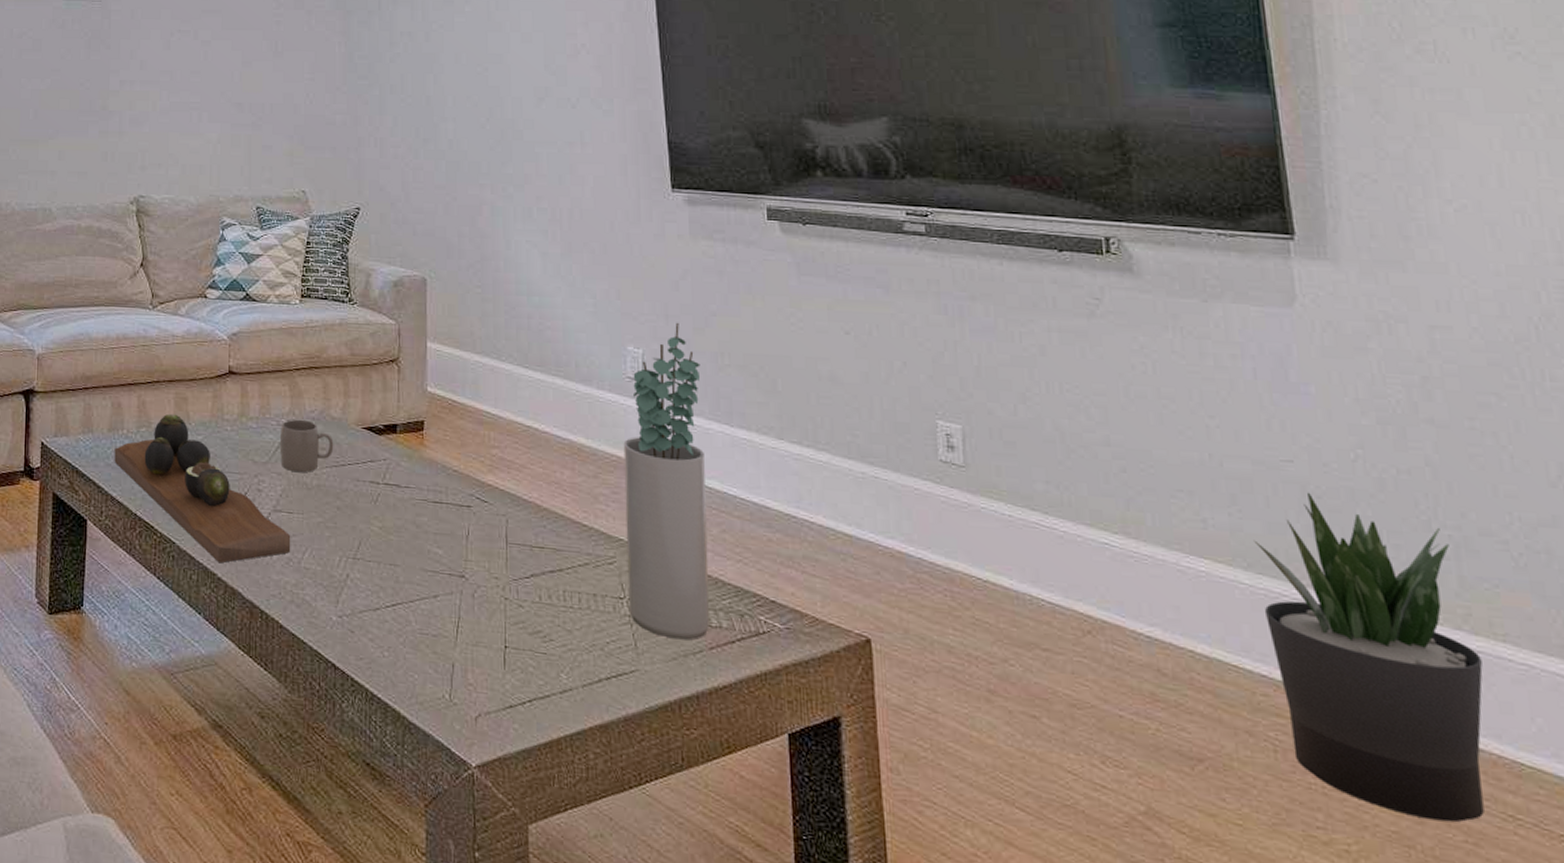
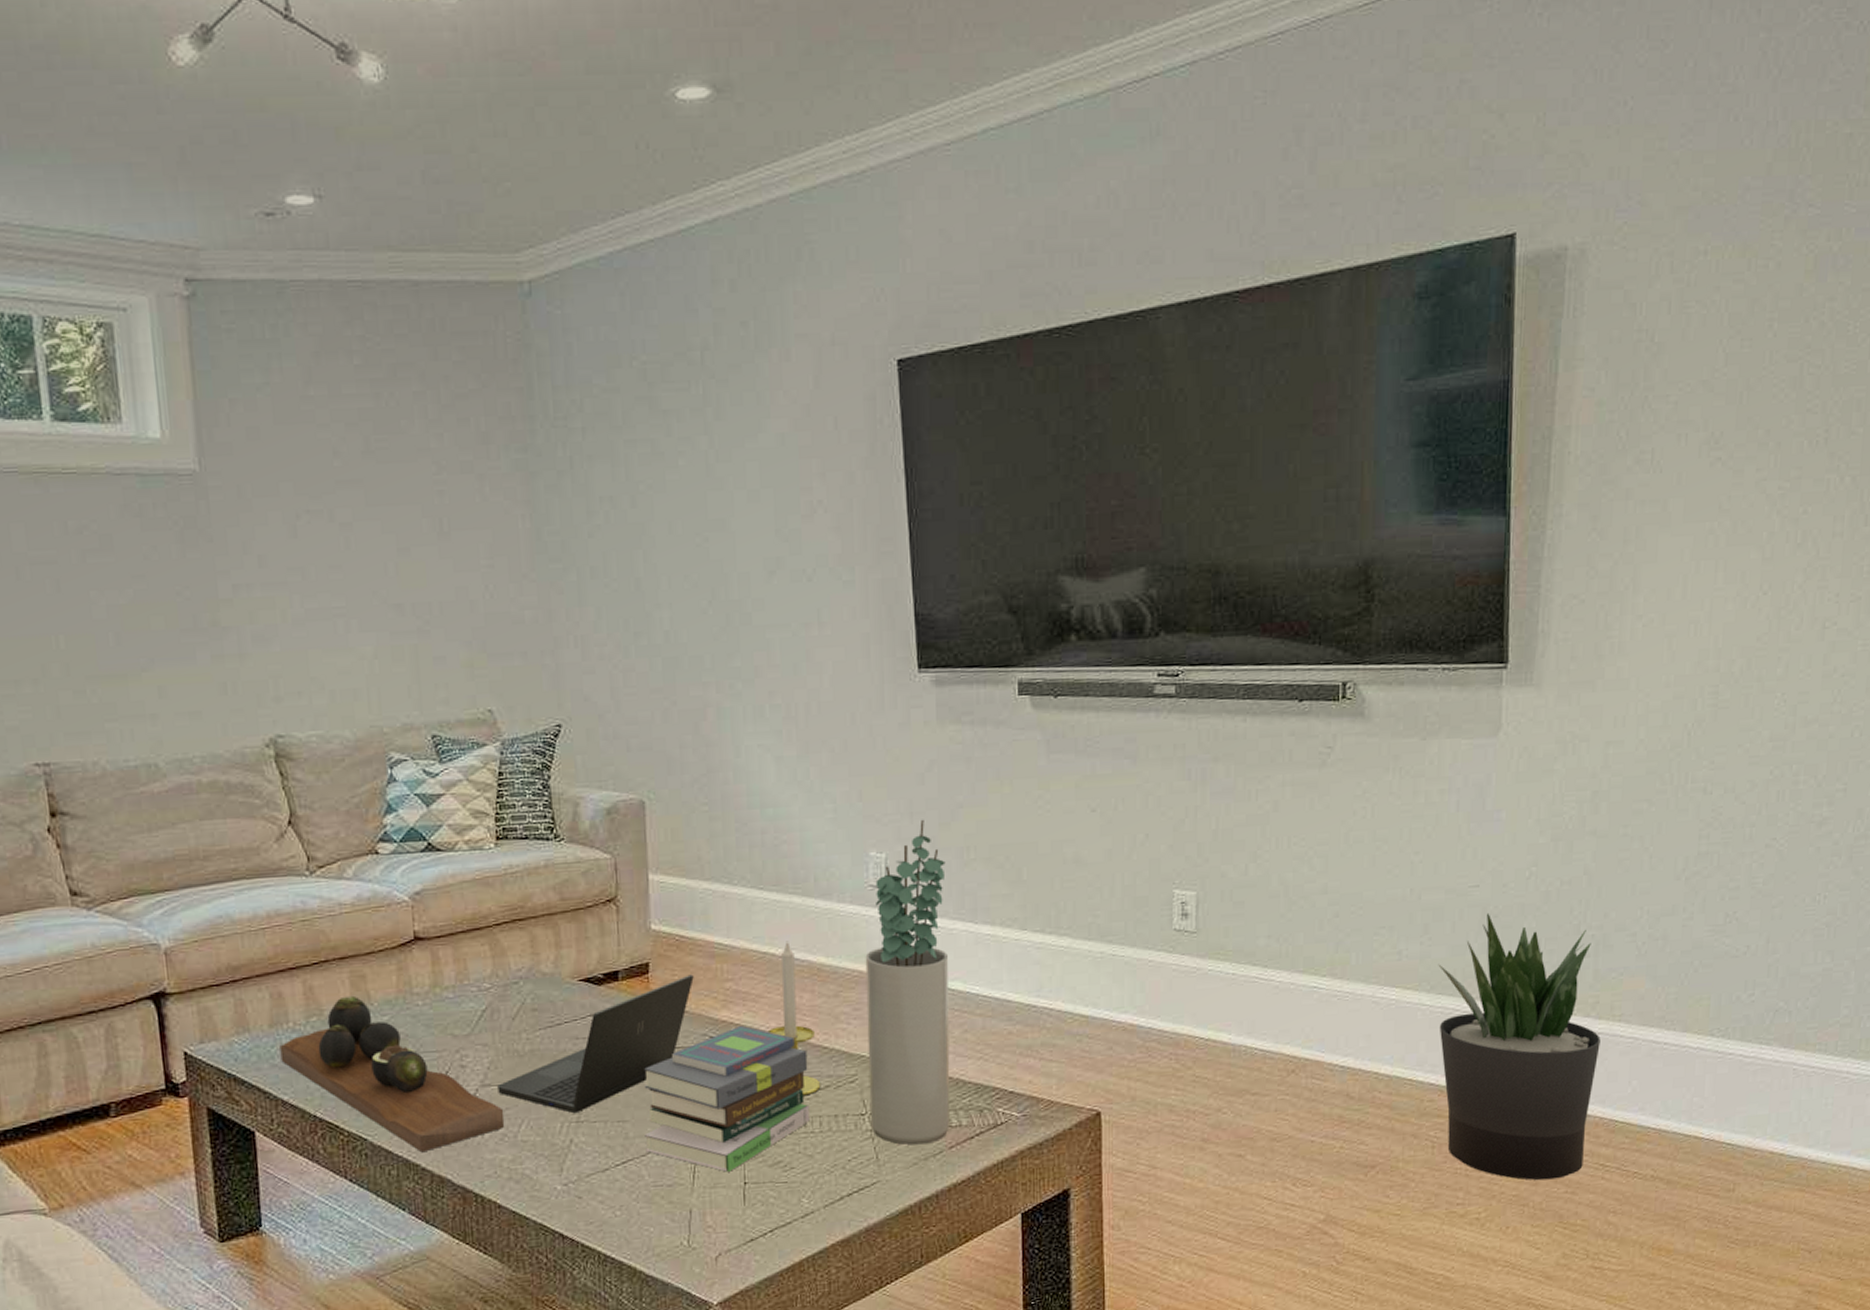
mug: present [279,419,334,473] -> none [482,980,547,1041]
laptop: none [287,437,464,549] -> present [497,974,694,1113]
books: none [414,491,569,633] -> present [644,1025,810,1172]
candle: none [530,418,580,570] -> present [767,940,821,1096]

